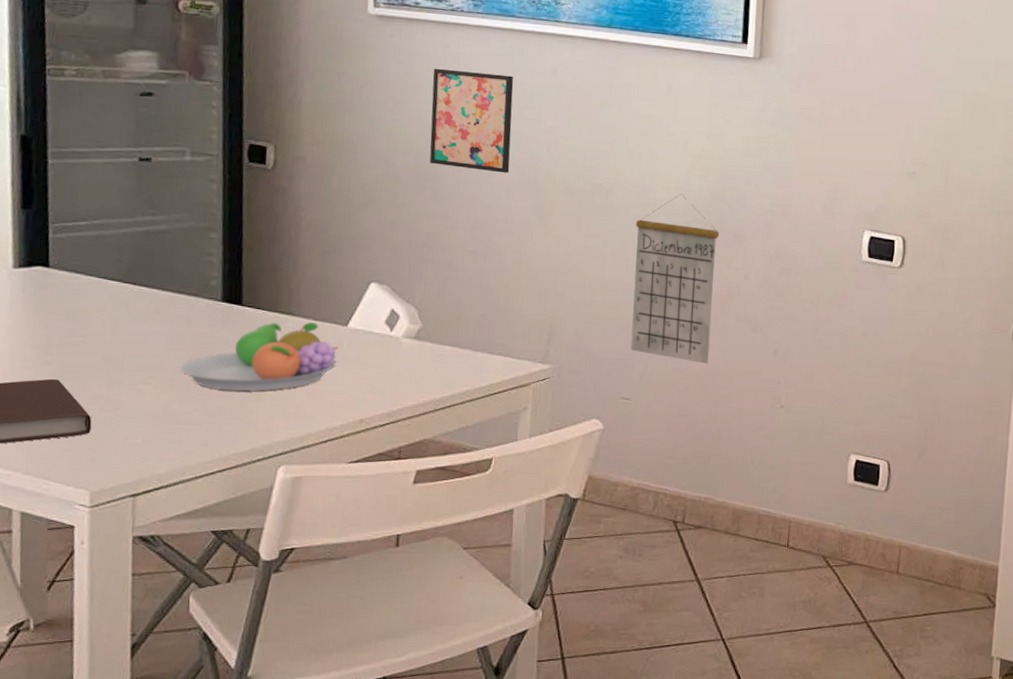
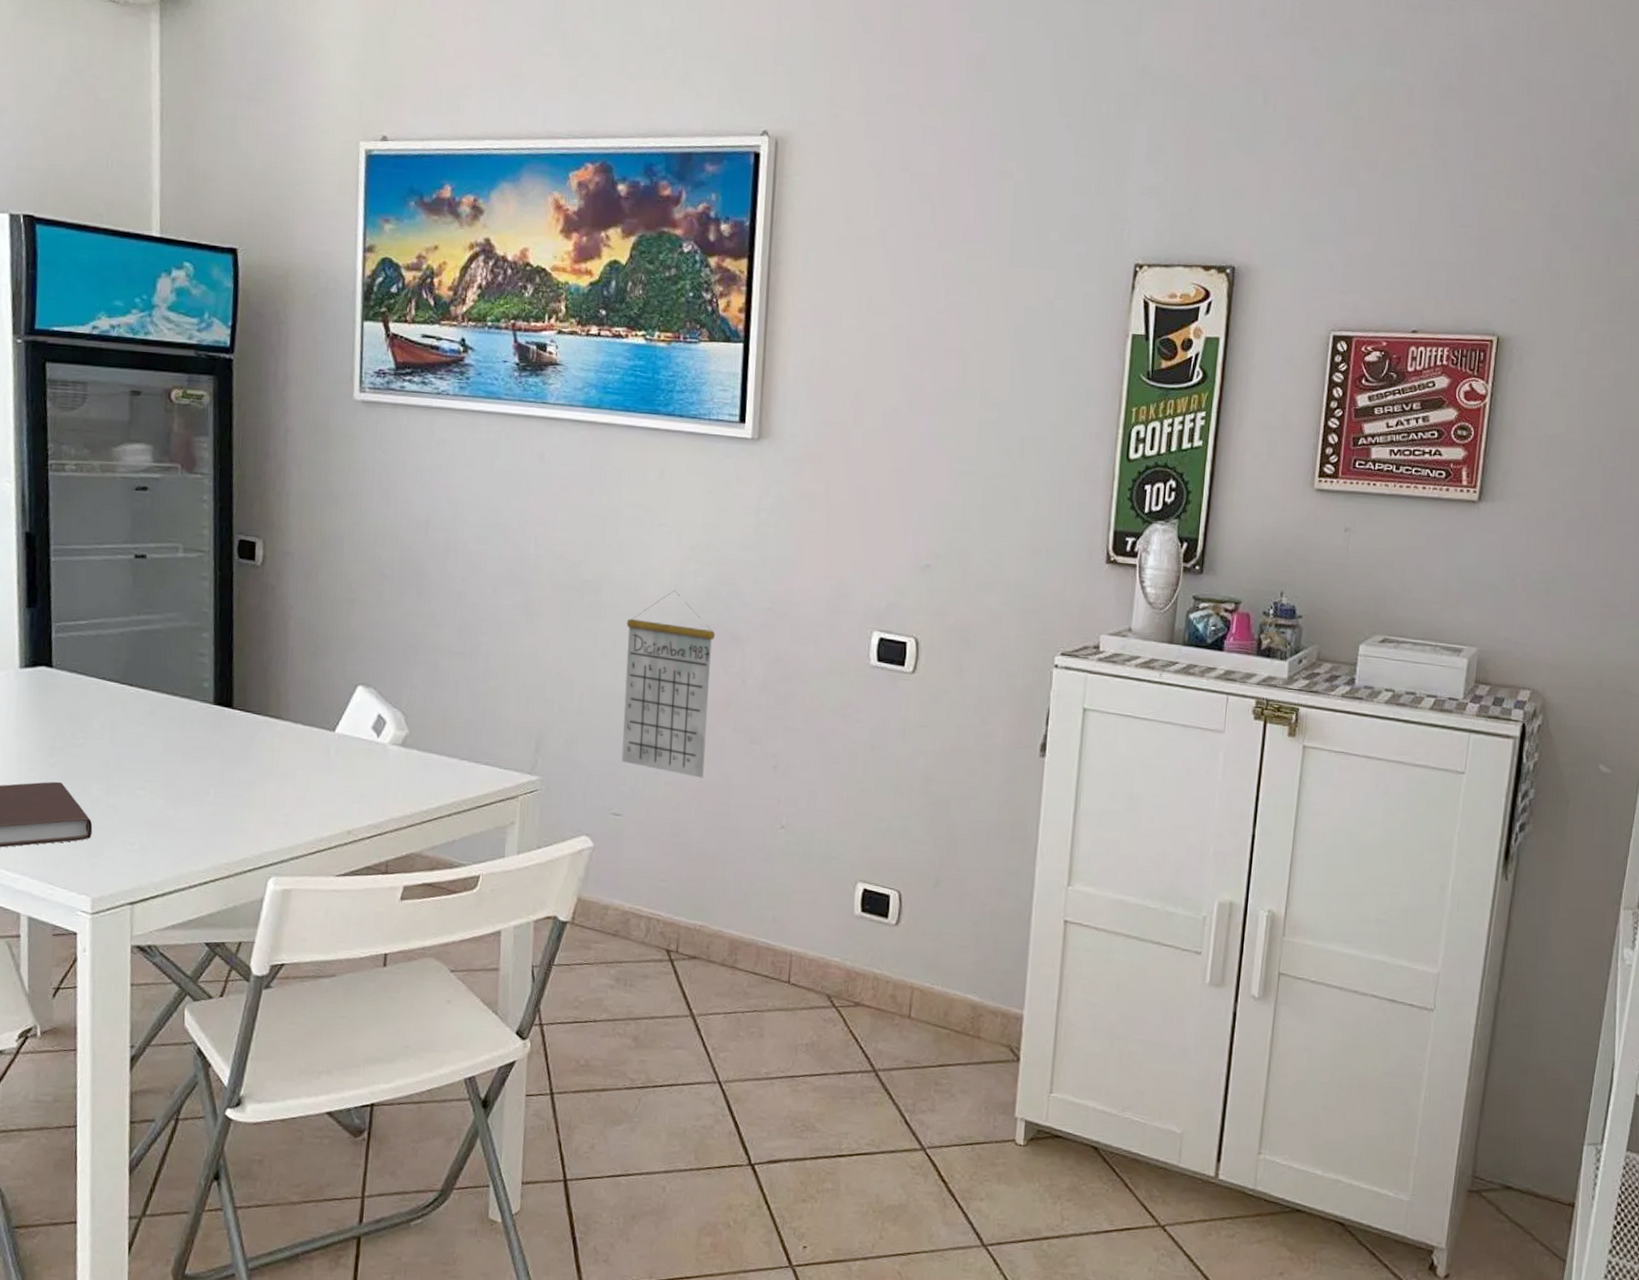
fruit bowl: present [179,322,339,391] -> none [173,727,327,798]
wall art: present [429,68,514,173] -> none [415,456,500,569]

